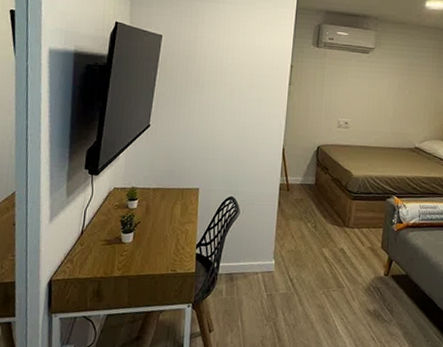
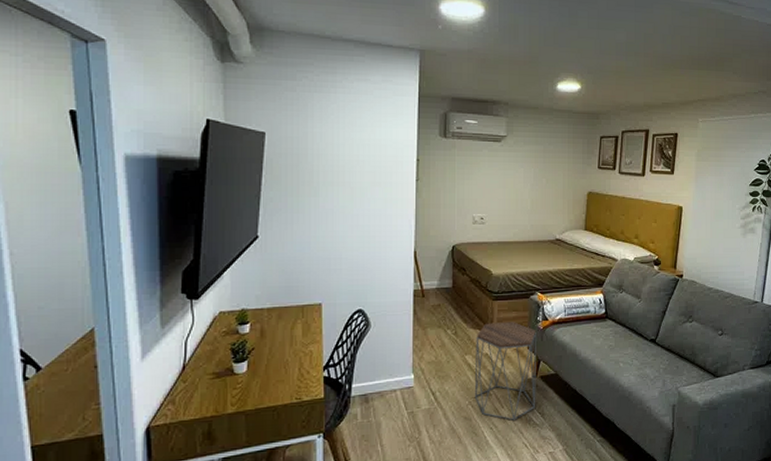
side table: none [328,220,391,314] -> present [474,322,536,421]

